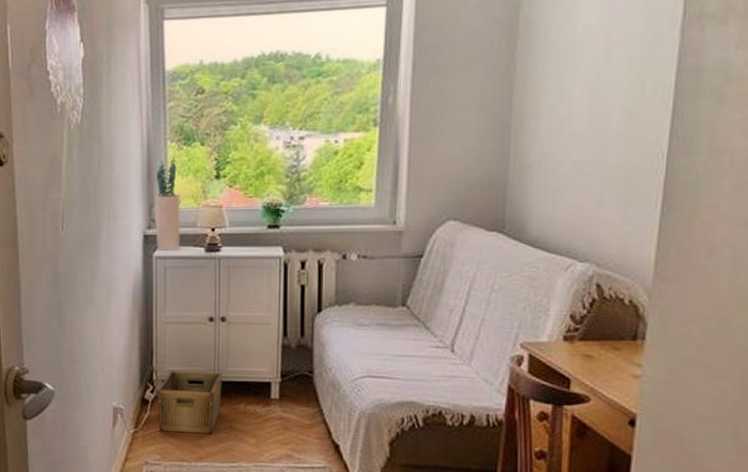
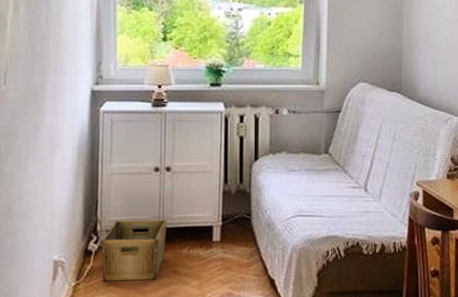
vase: present [156,155,180,252] -> none [103,18,129,106]

